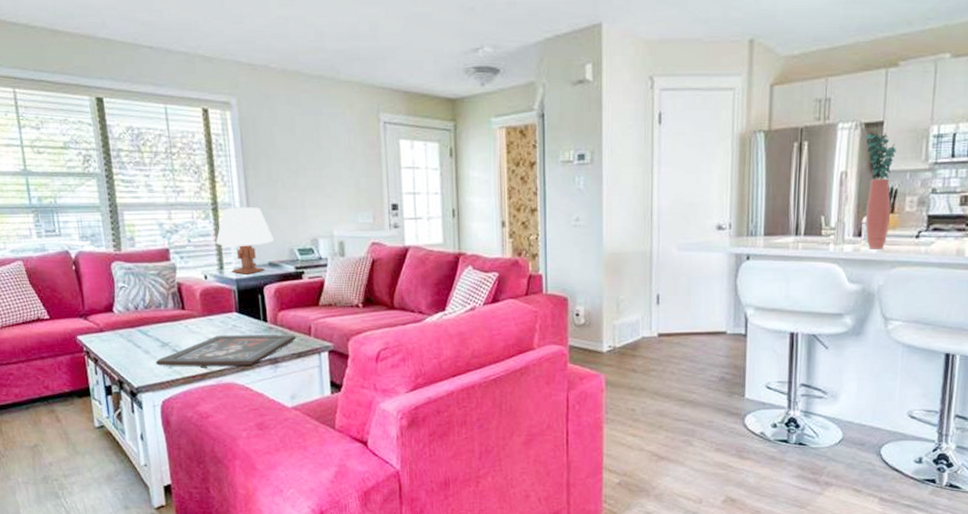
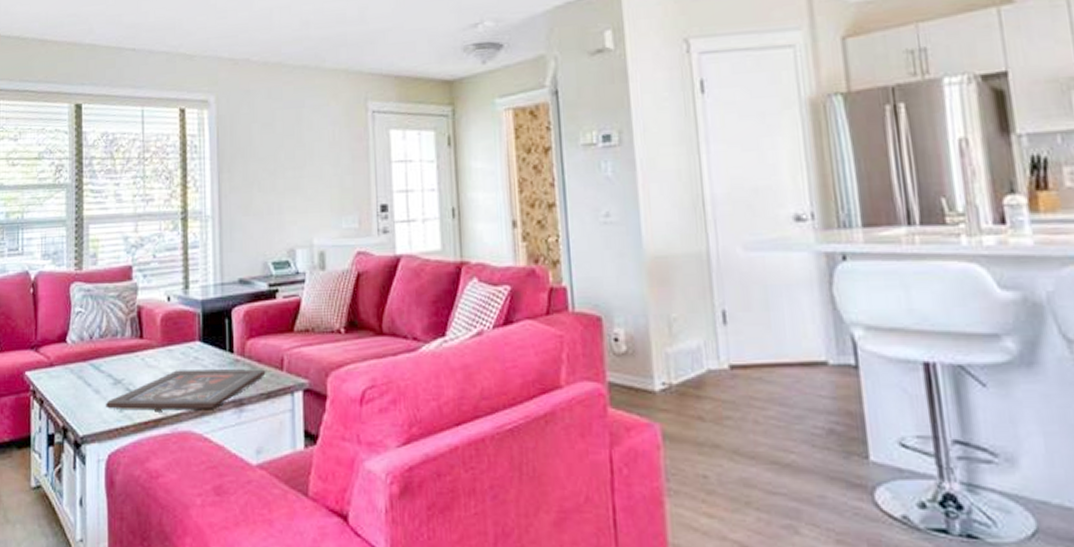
table lamp: present [215,207,274,275] -> none [182,214,247,295]
vase: present [865,129,896,249] -> none [984,83,1046,241]

